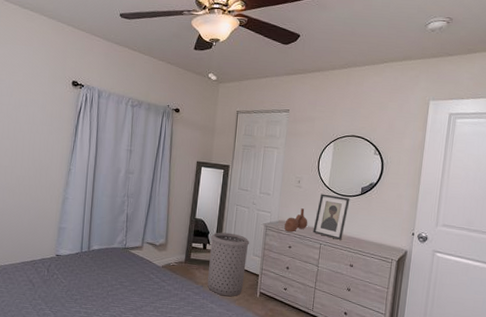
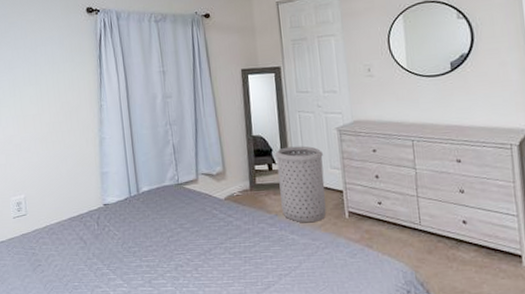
decorative vase: present [284,208,308,232] -> none [362,101,391,133]
picture frame: present [312,194,350,240] -> none [398,77,440,132]

